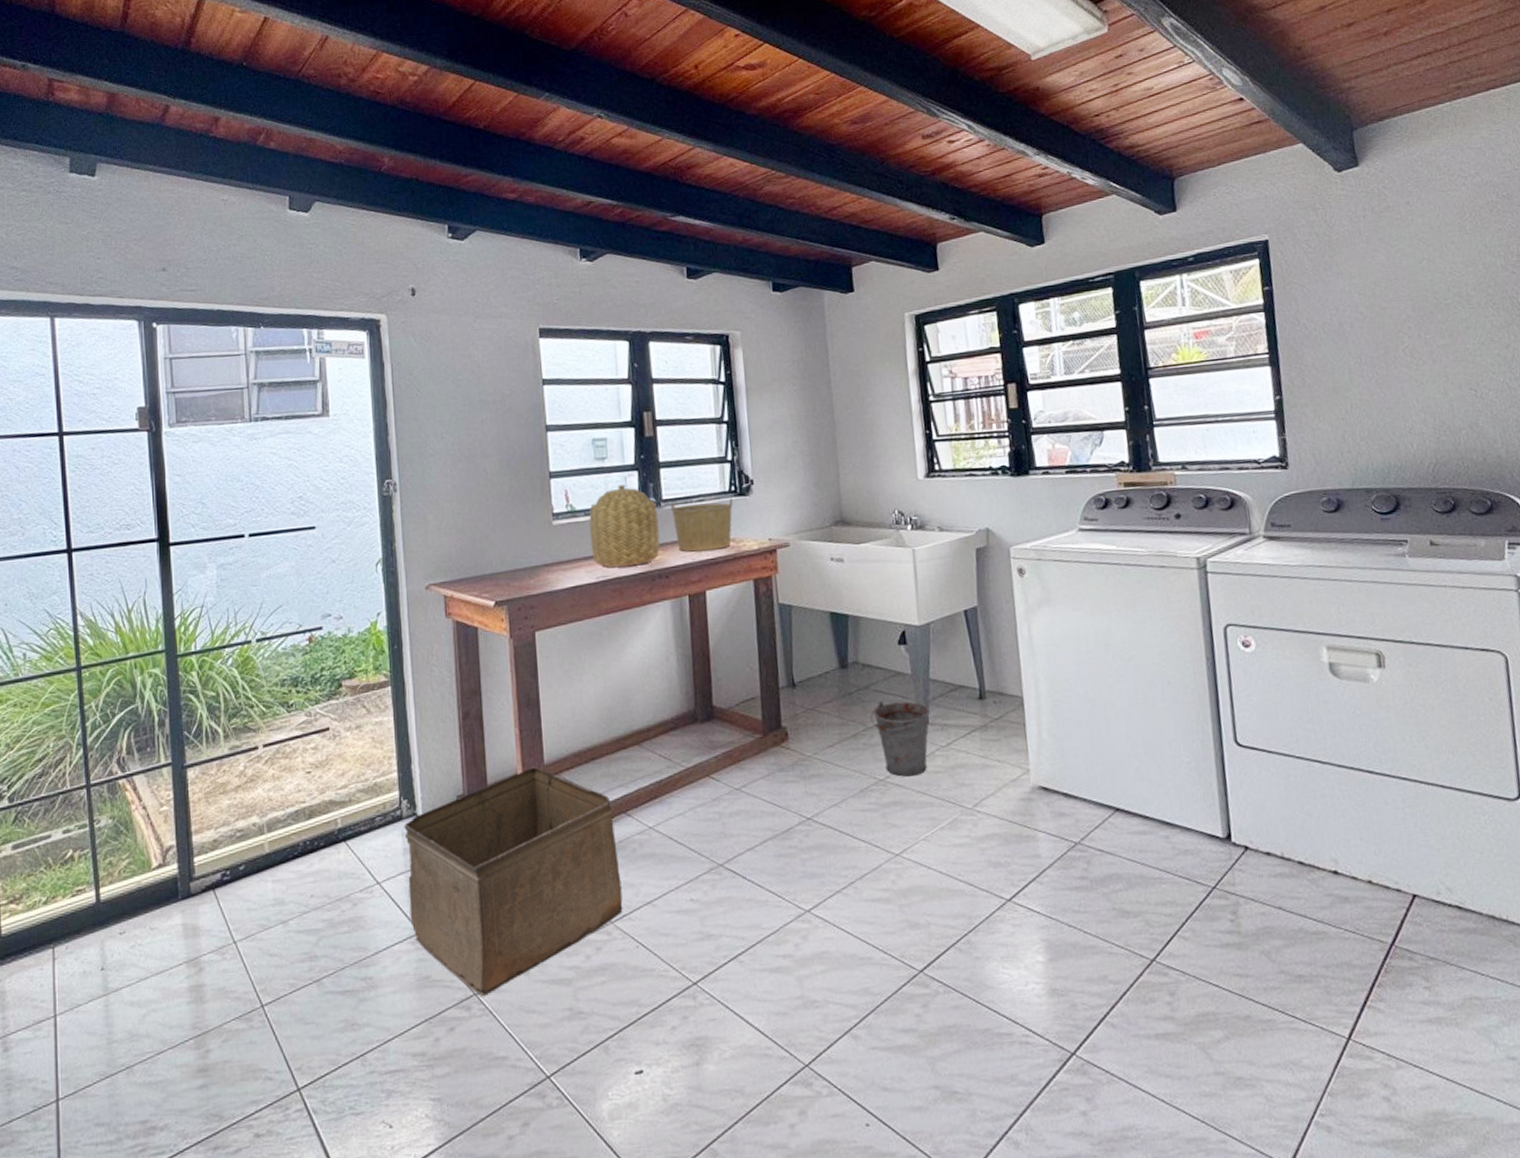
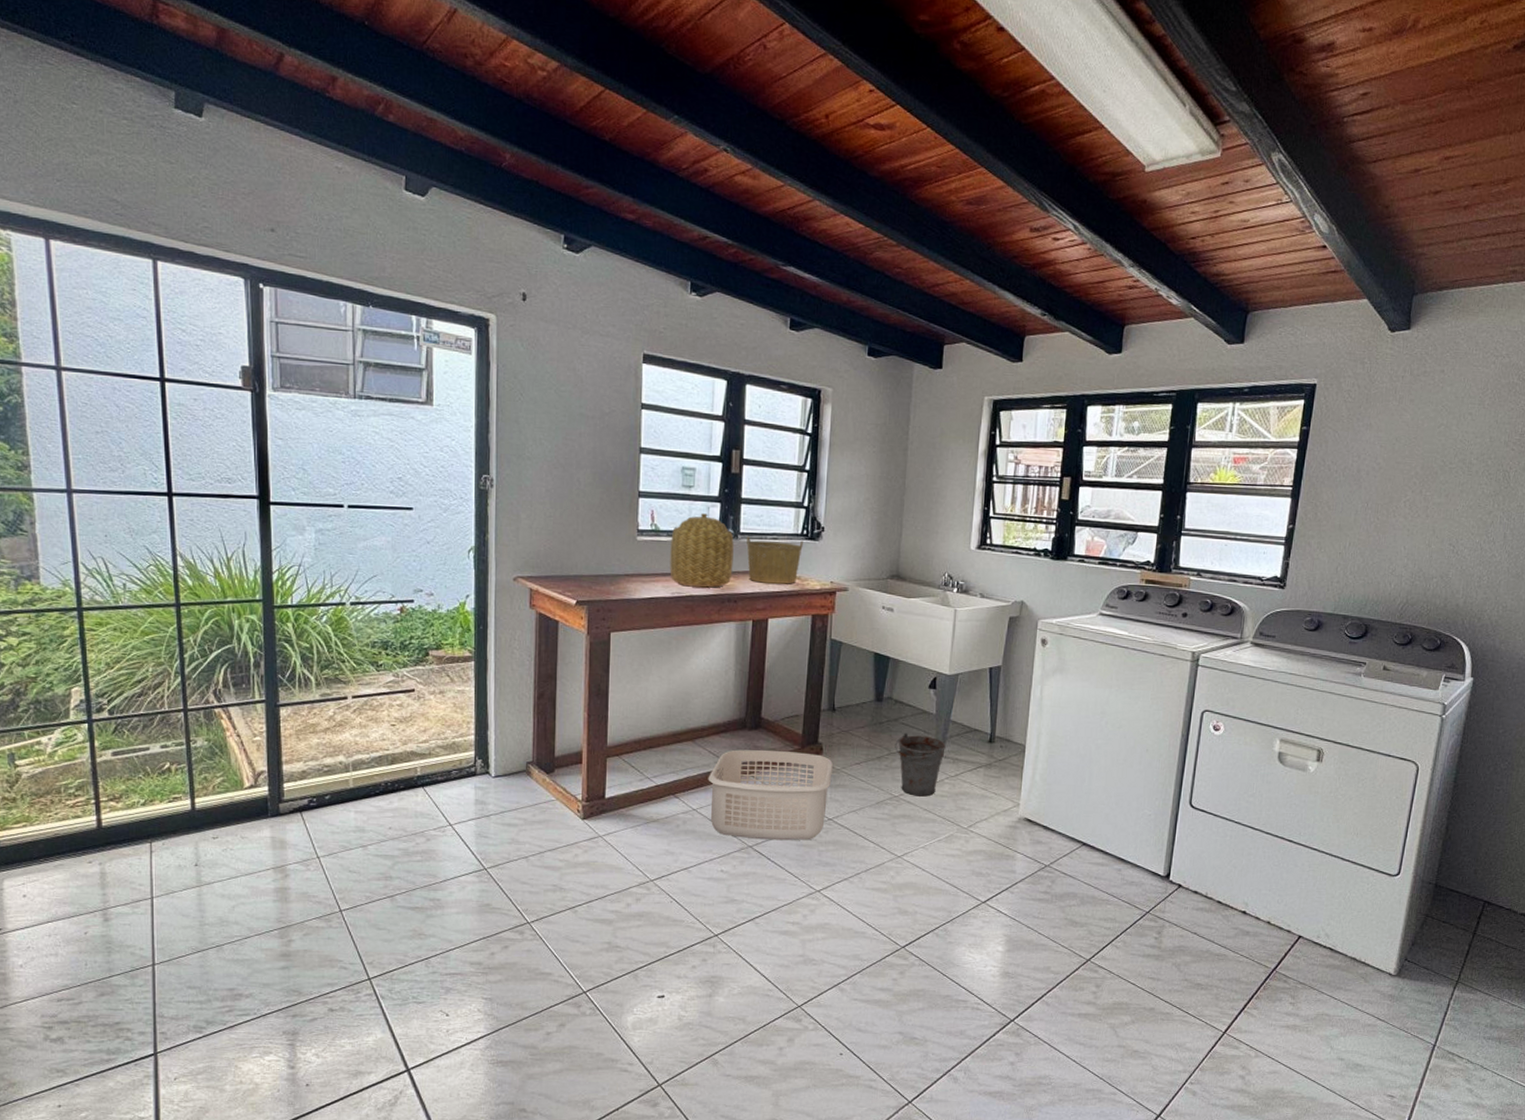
storage bin: present [404,767,623,998] -> none [477,747,664,926]
clothes hamper: none [661,741,804,856] -> present [708,749,833,841]

